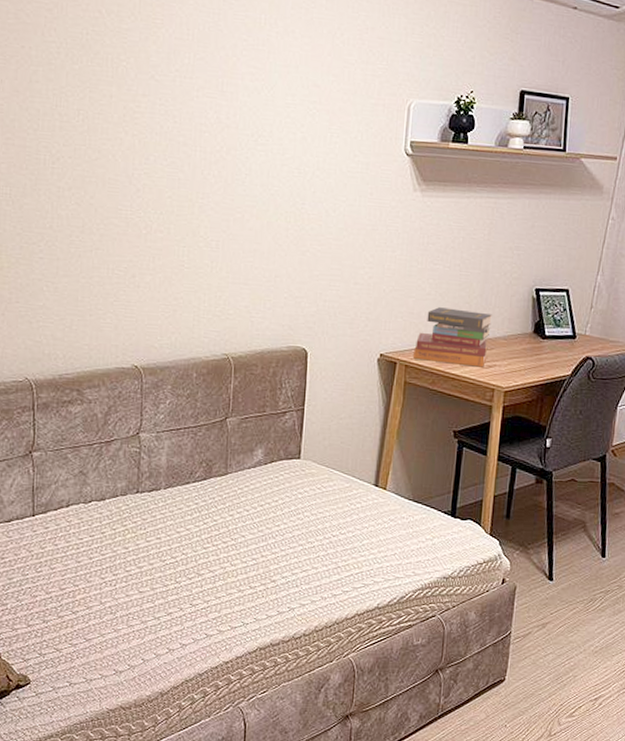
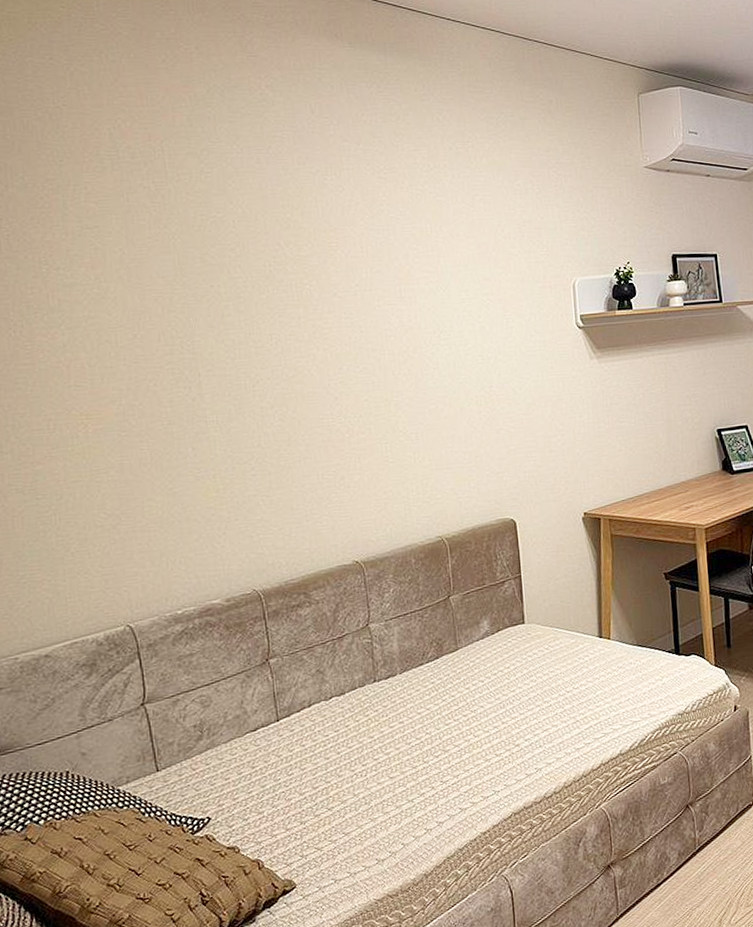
books: present [413,307,492,367] -> none [615,459,684,513]

